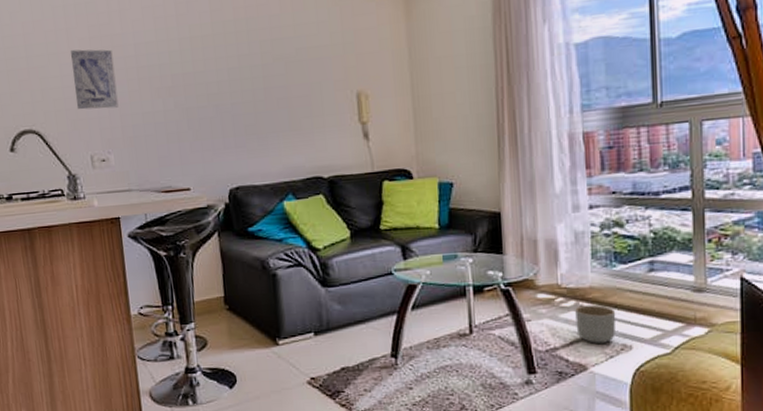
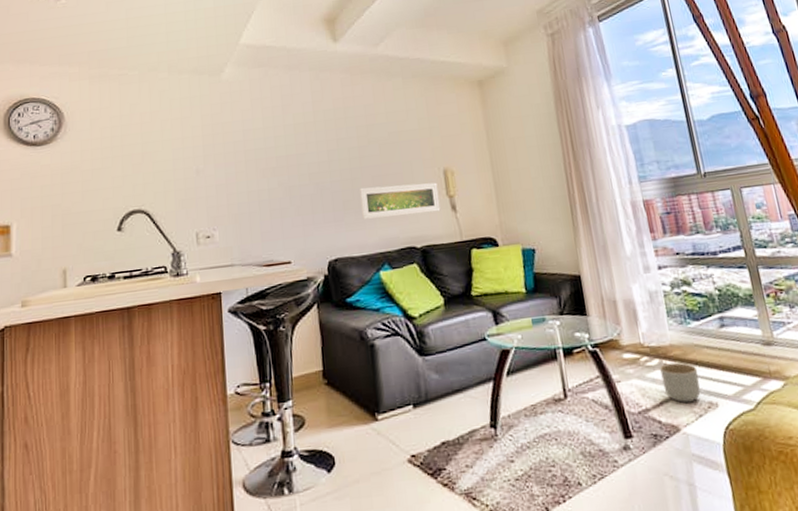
wall art: present [70,49,119,110] -> none [183,135,226,190]
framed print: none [263,107,352,146] -> present [360,182,441,219]

